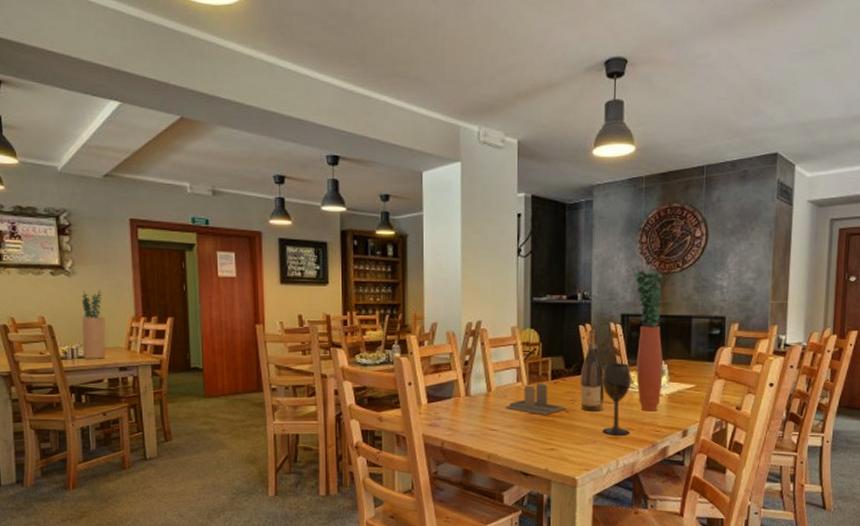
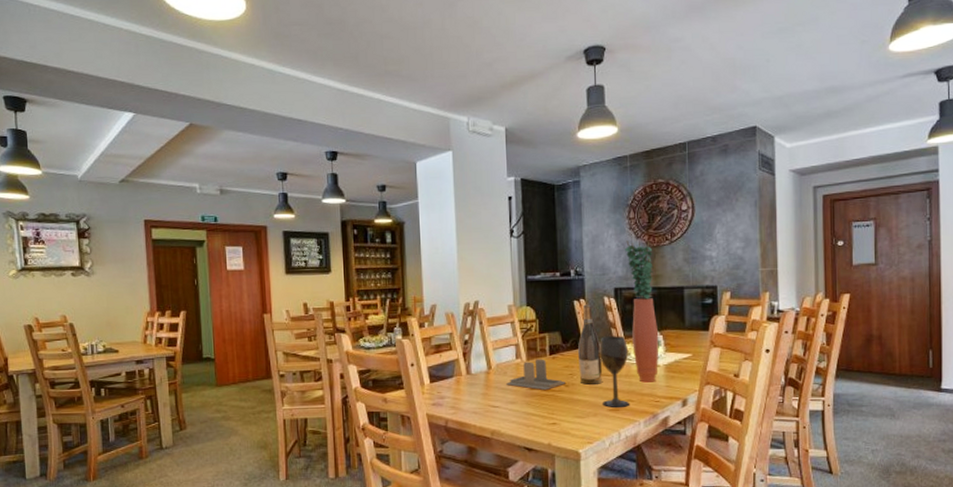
vase: present [81,289,106,360] -> none [100,287,123,355]

